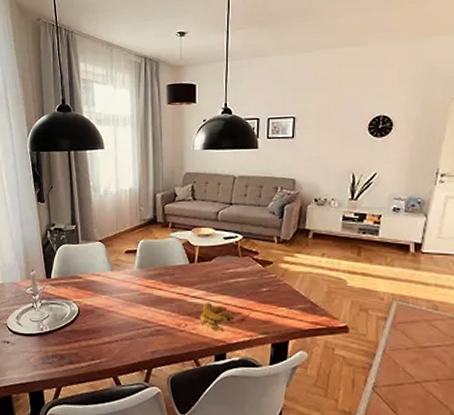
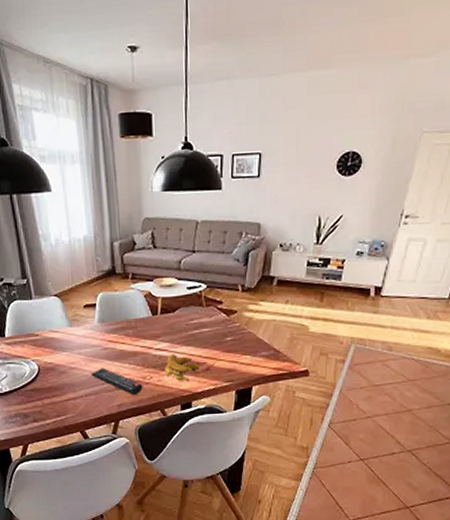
remote control: none [127,313,177,343] -> present [91,368,143,395]

